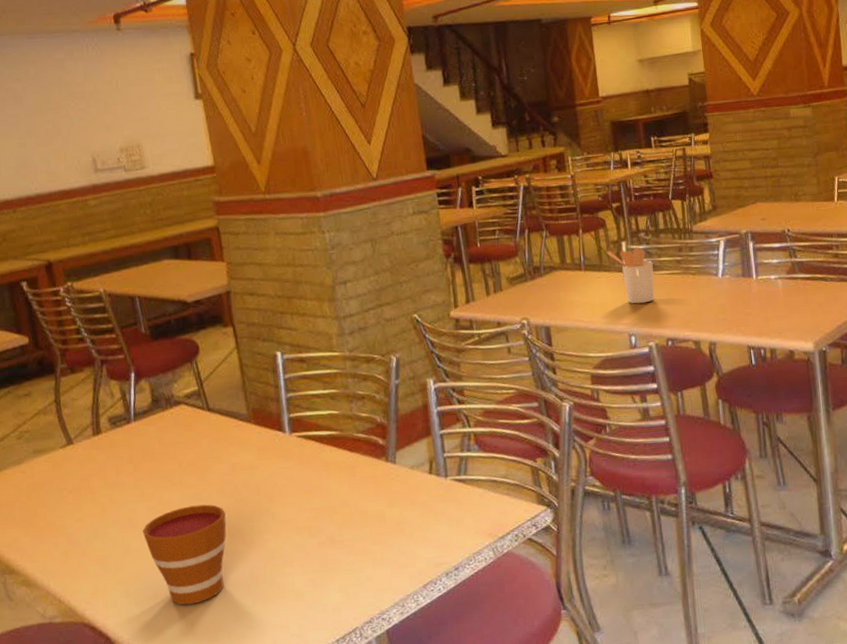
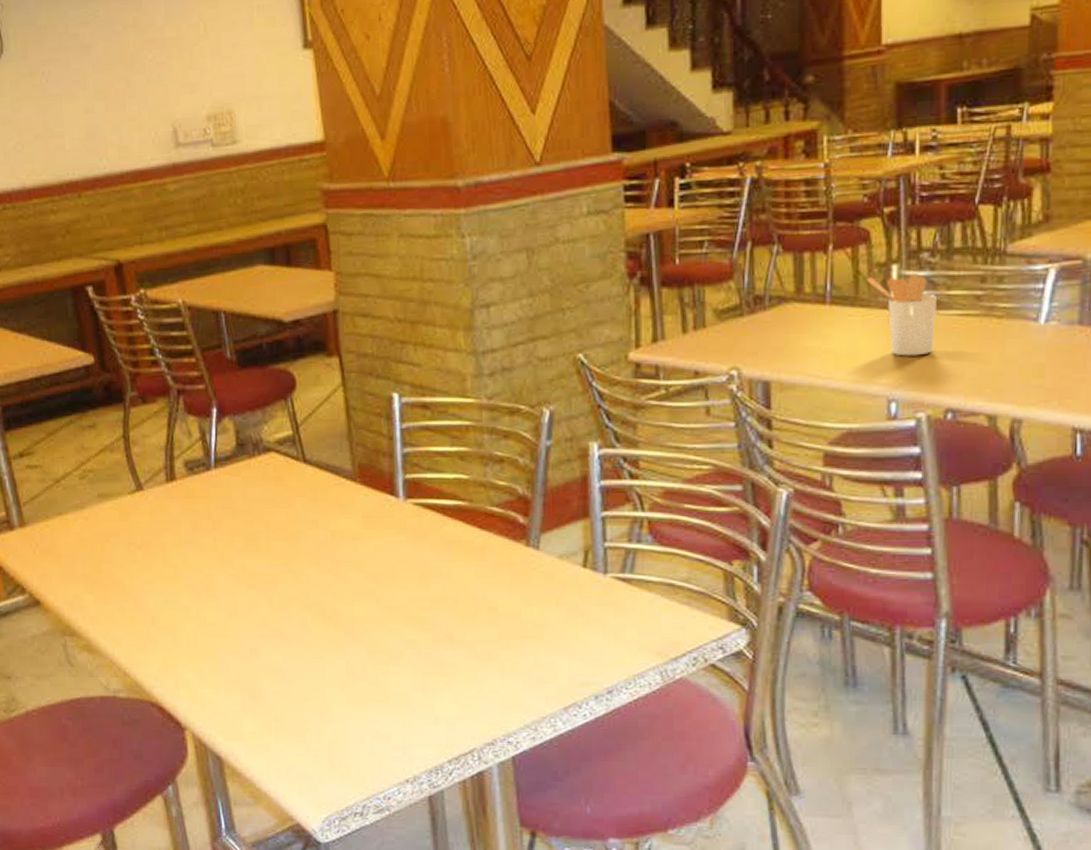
cup: present [142,504,227,605] -> none [220,578,321,696]

